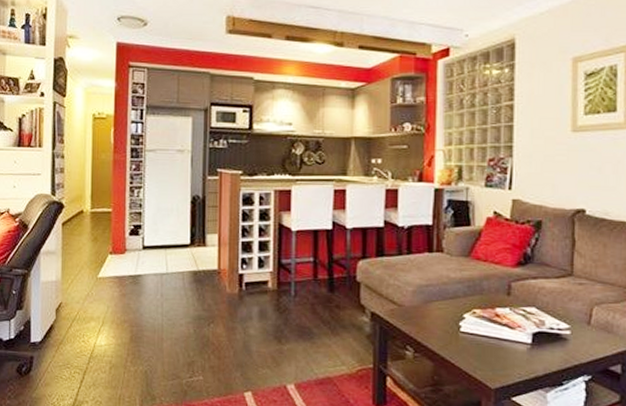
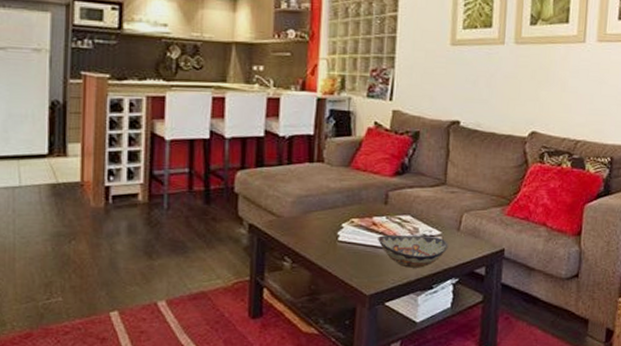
decorative bowl: none [501,327,578,363] -> present [378,234,449,268]

